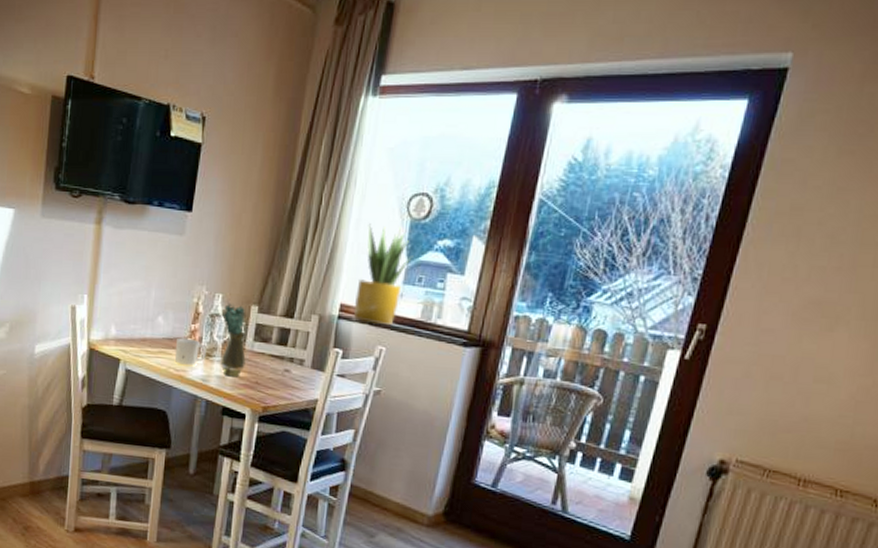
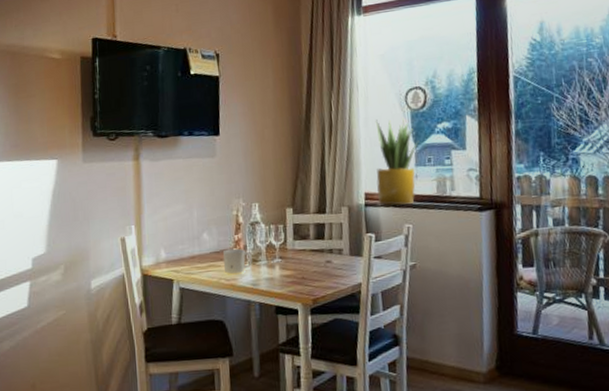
vase: present [220,301,248,377] -> none [261,209,290,277]

